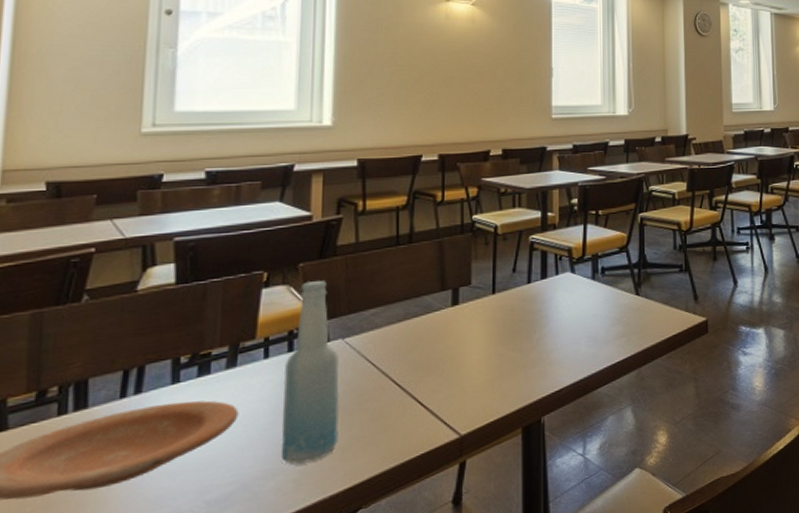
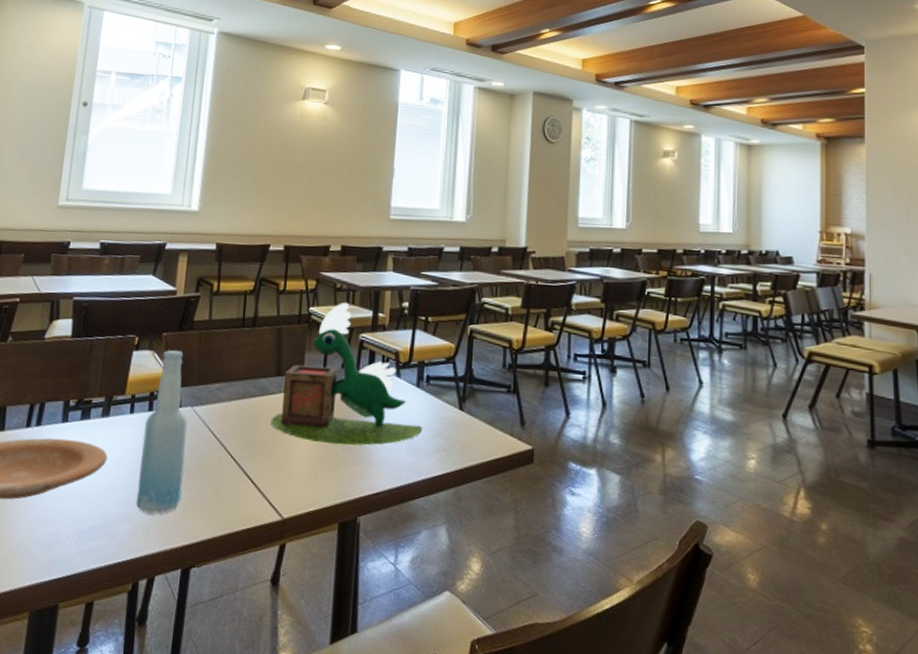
plant pot: none [438,205,601,352] -> present [271,302,422,446]

